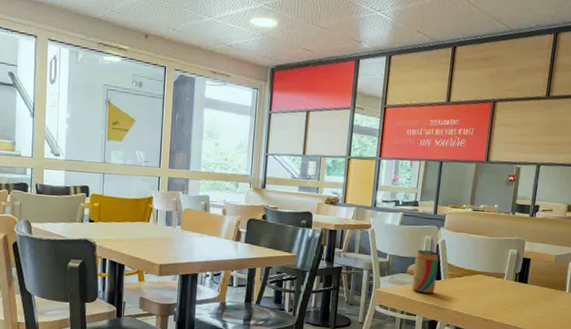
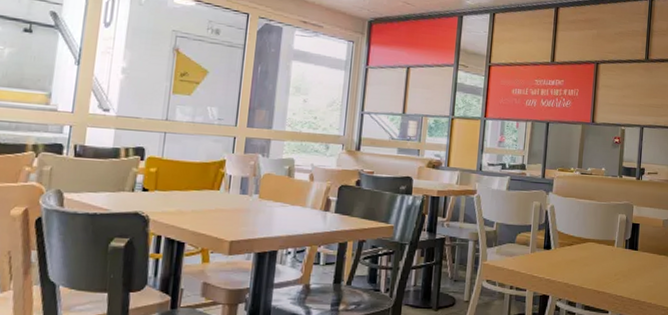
beverage can: present [411,250,439,294] -> none [520,217,548,266]

